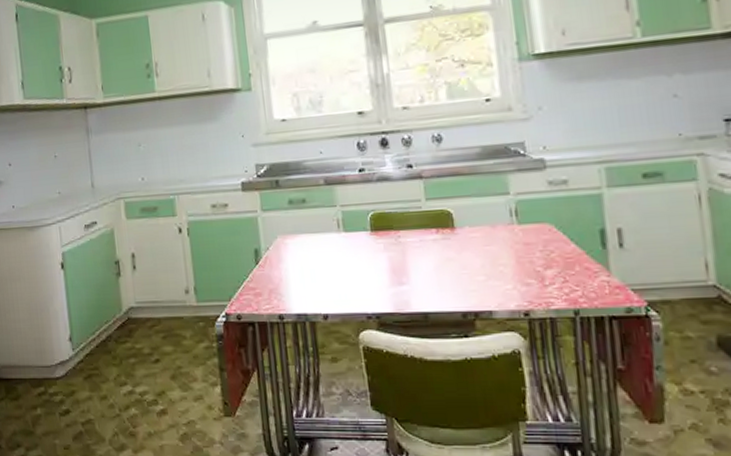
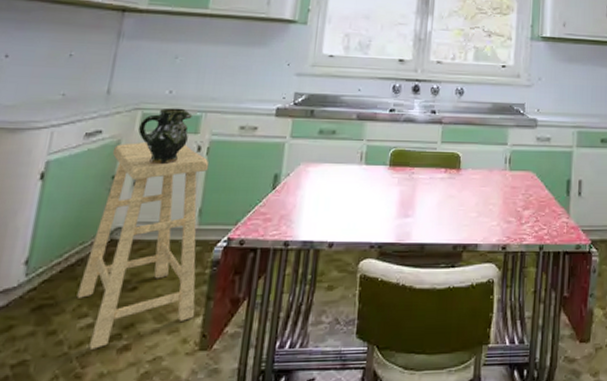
stool: none [109,228,213,412] -> present [77,142,209,350]
ceramic pitcher: none [125,193,168,249] -> present [138,108,192,165]

